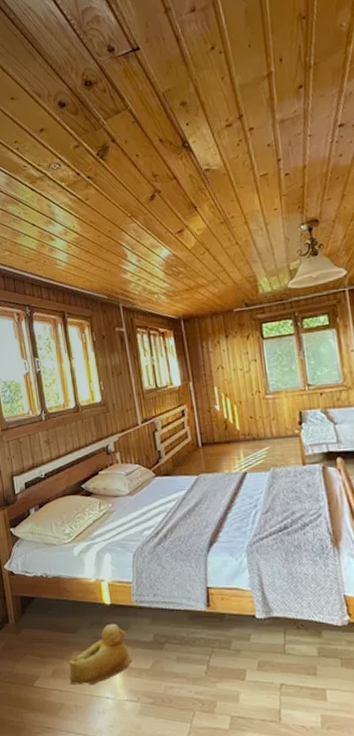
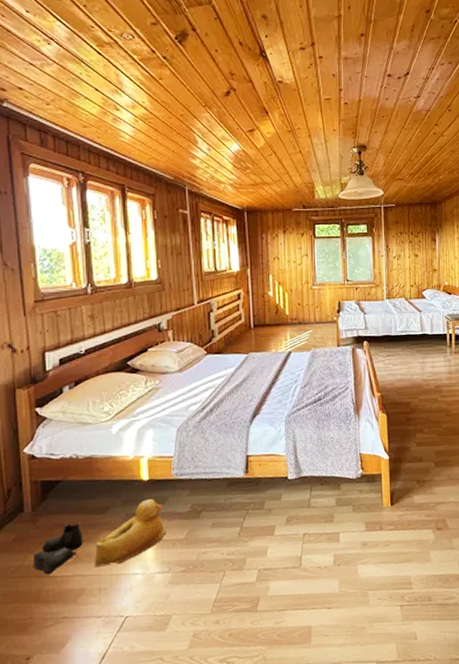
boots: none [20,639,59,685] -> present [33,523,83,575]

